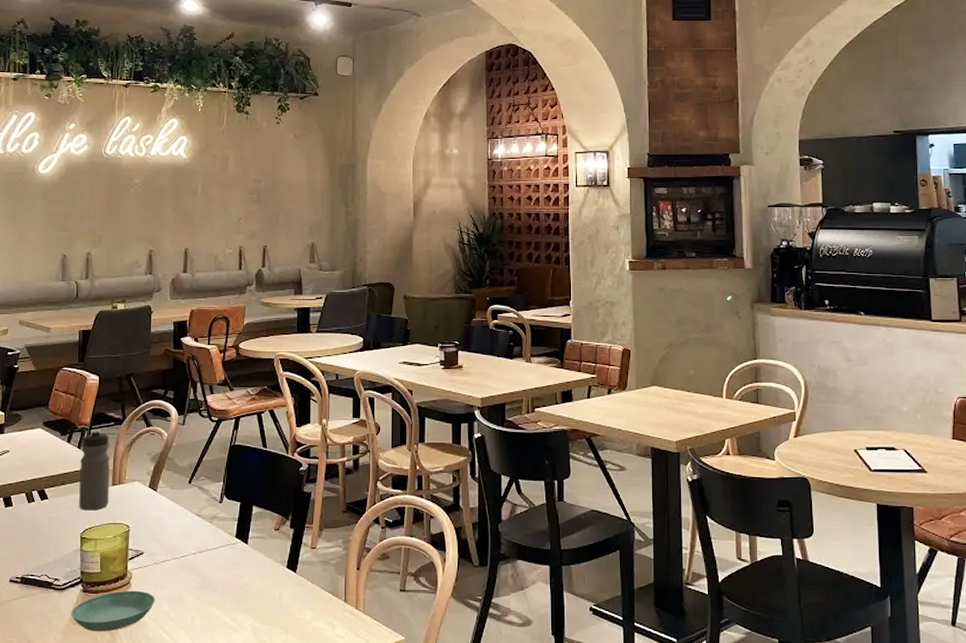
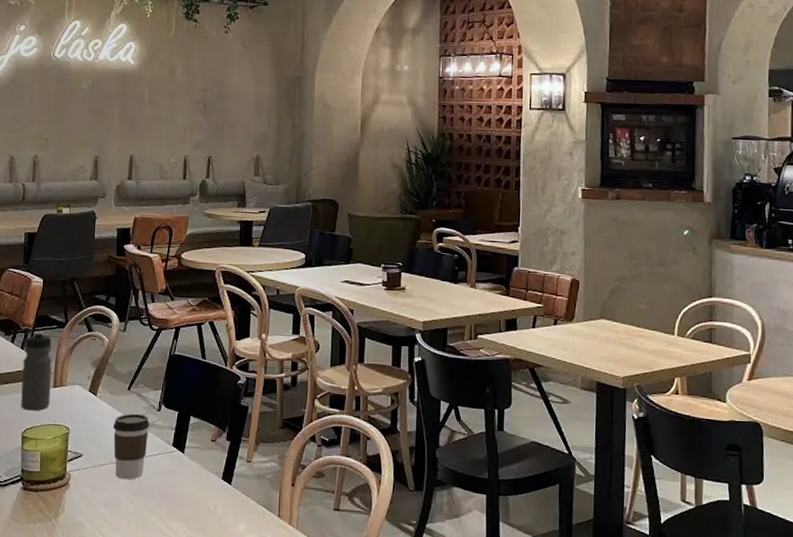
saucer: present [71,590,155,632] -> none [11,491,93,530]
coffee cup: none [175,506,212,575] -> present [113,413,150,480]

